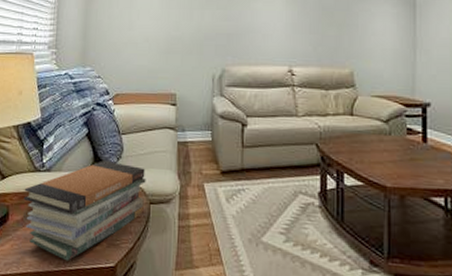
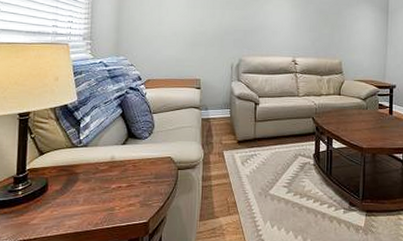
book stack: present [23,161,146,261] -> none [62,136,175,221]

